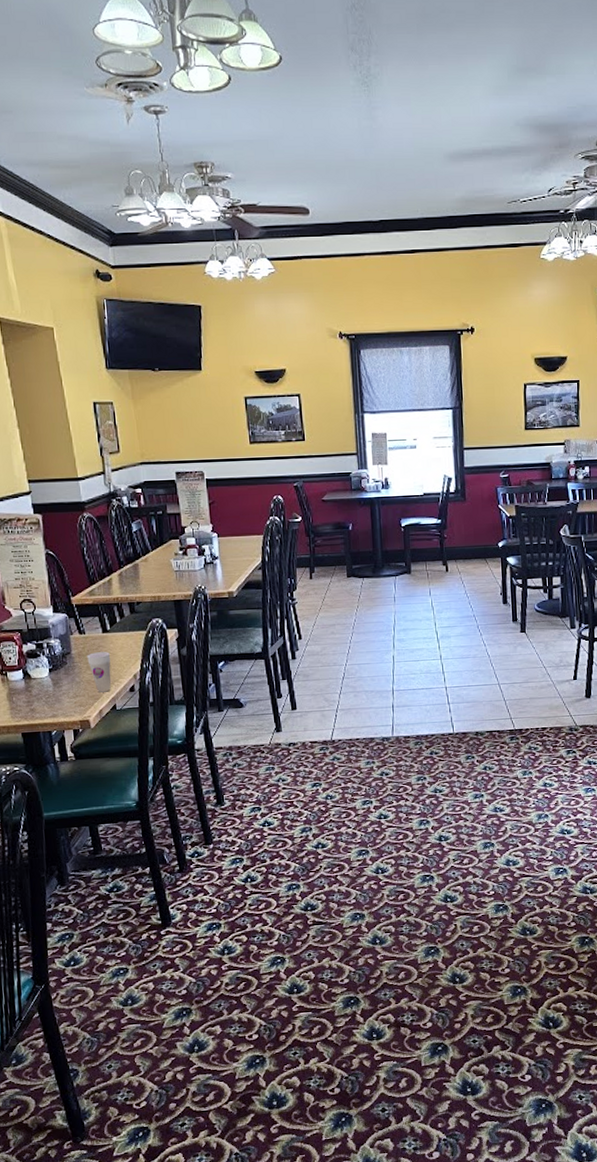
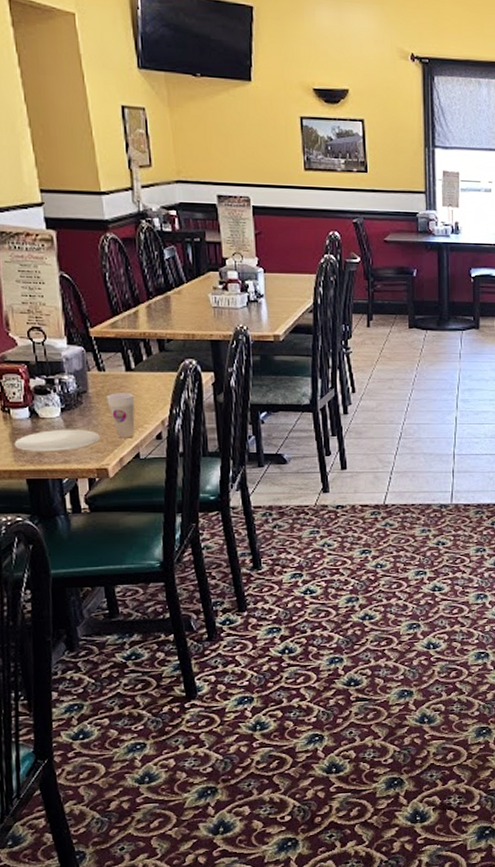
plate: none [11,686,83,710] -> present [14,429,100,454]

